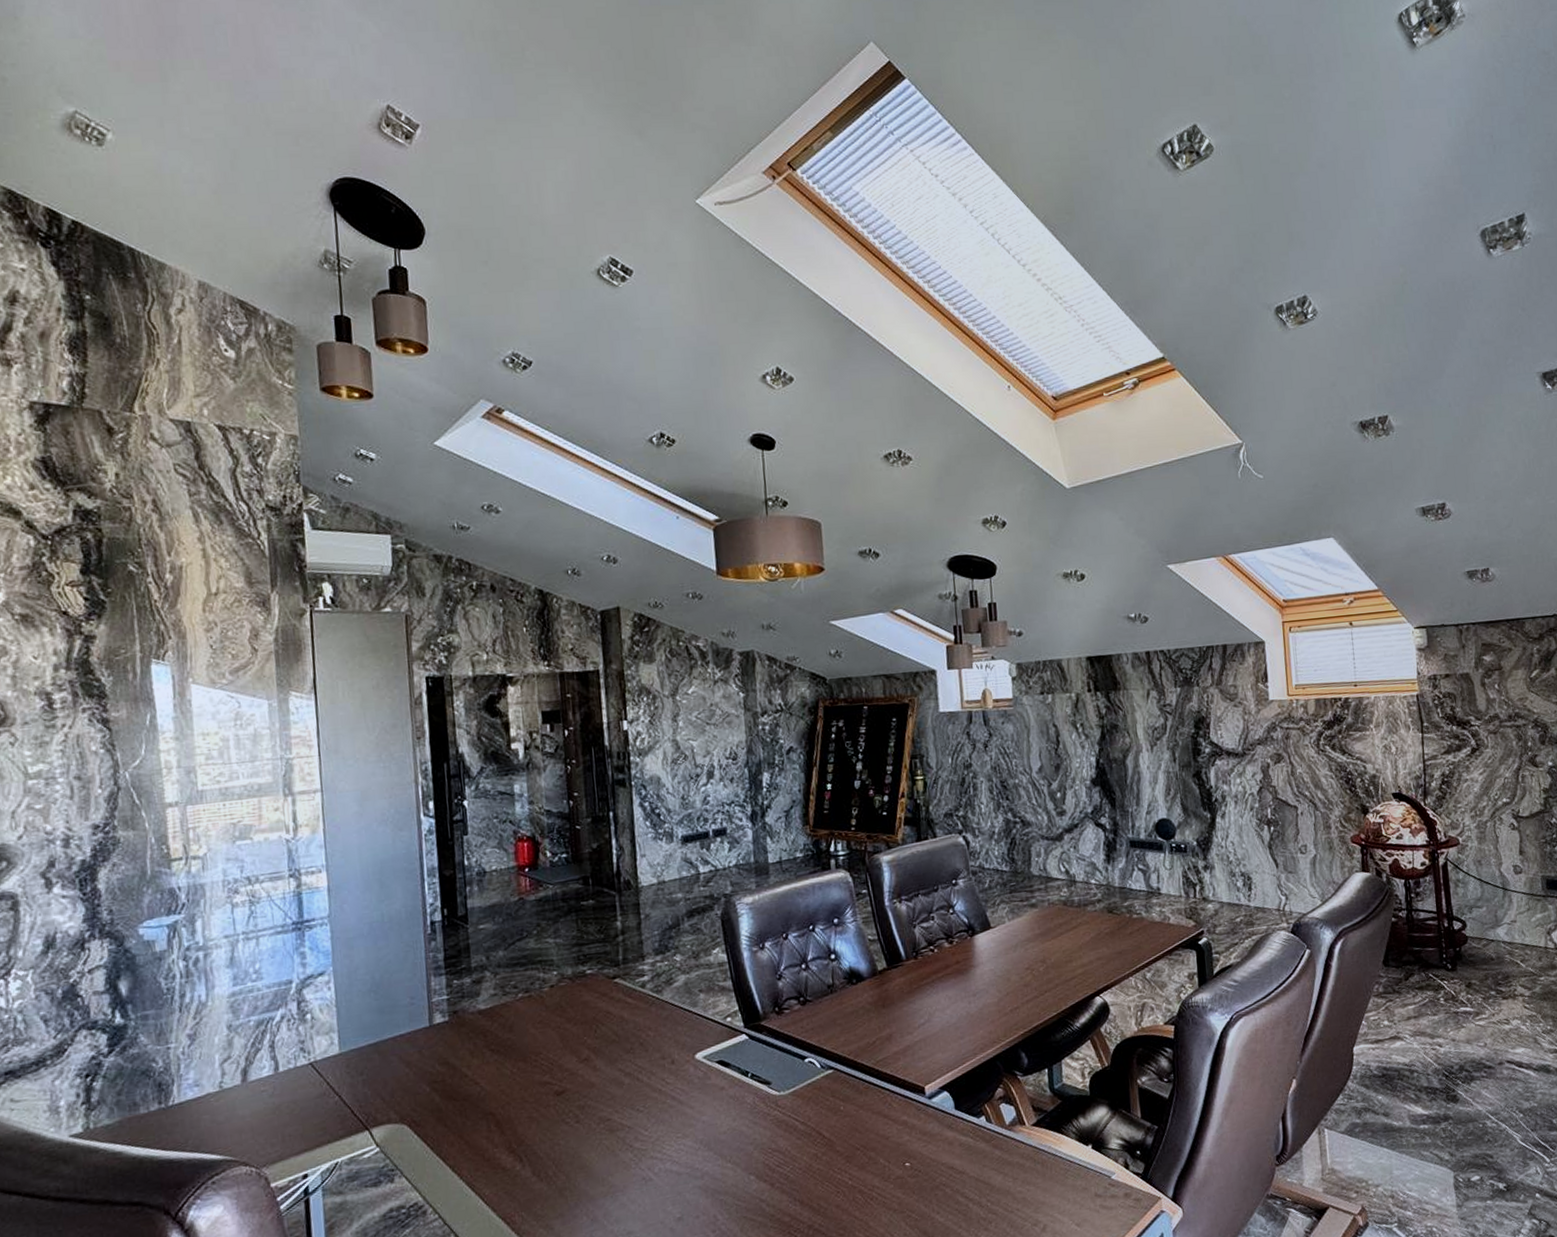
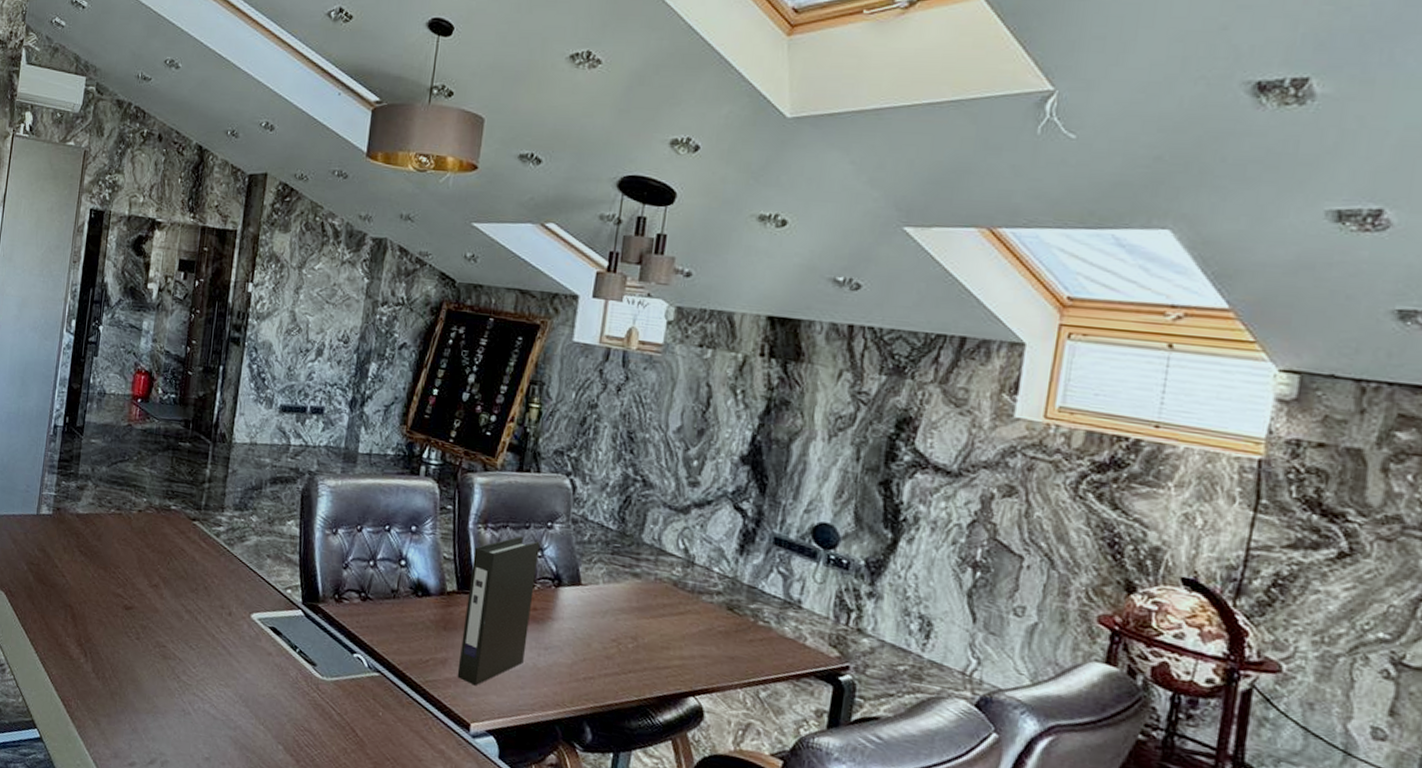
binder: none [894,899,958,1051] -> present [457,536,540,686]

